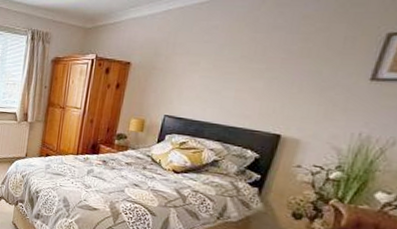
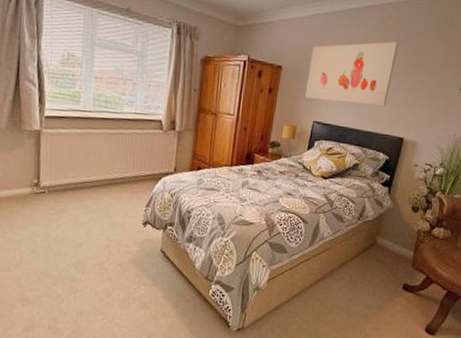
wall art: none [156,29,275,100] -> present [305,41,399,106]

